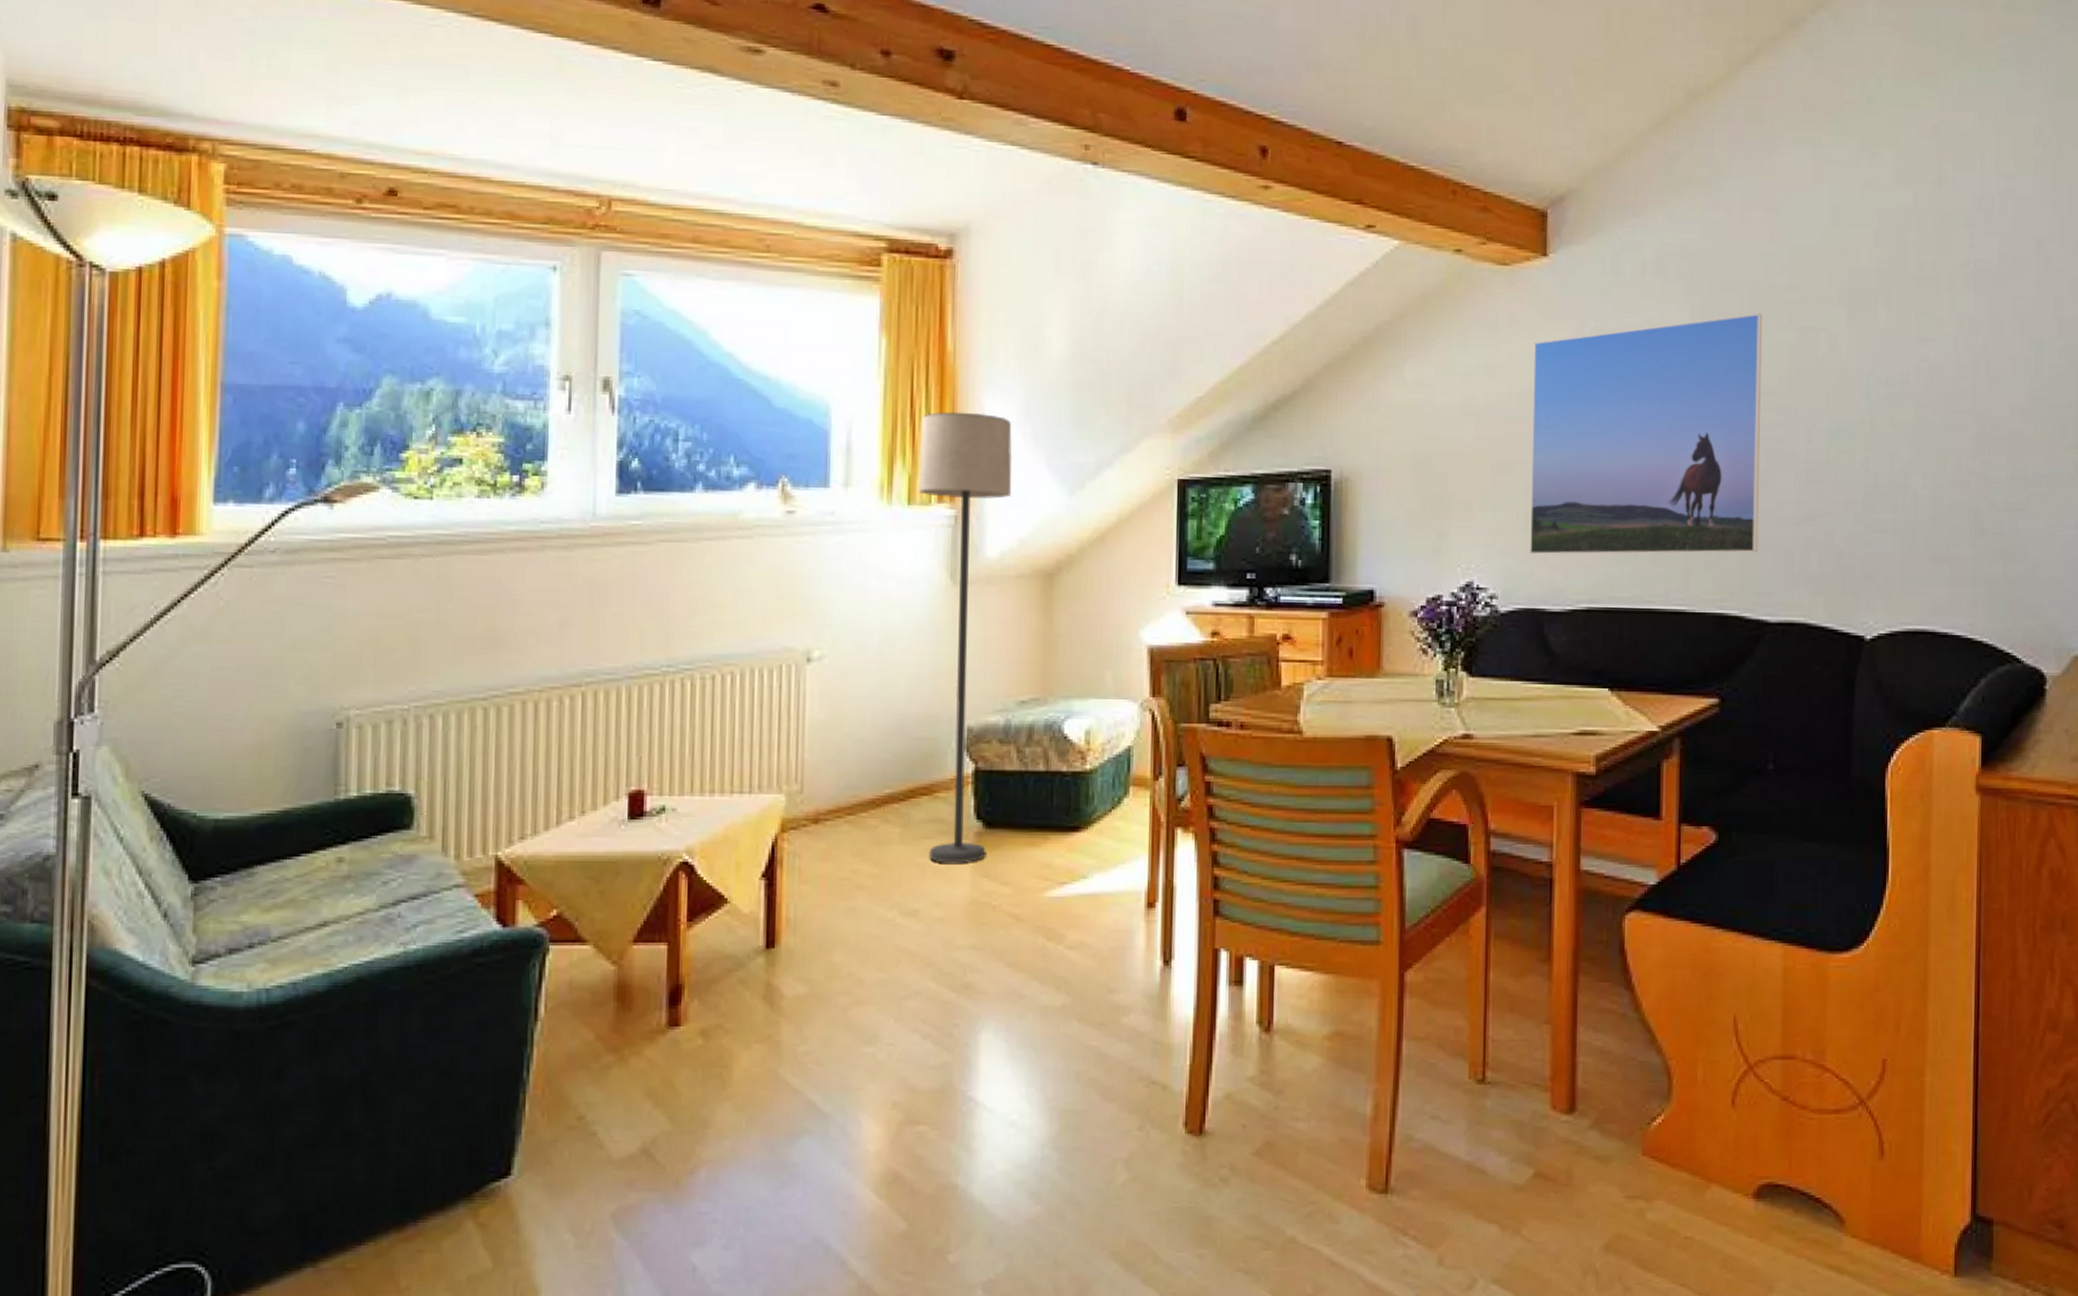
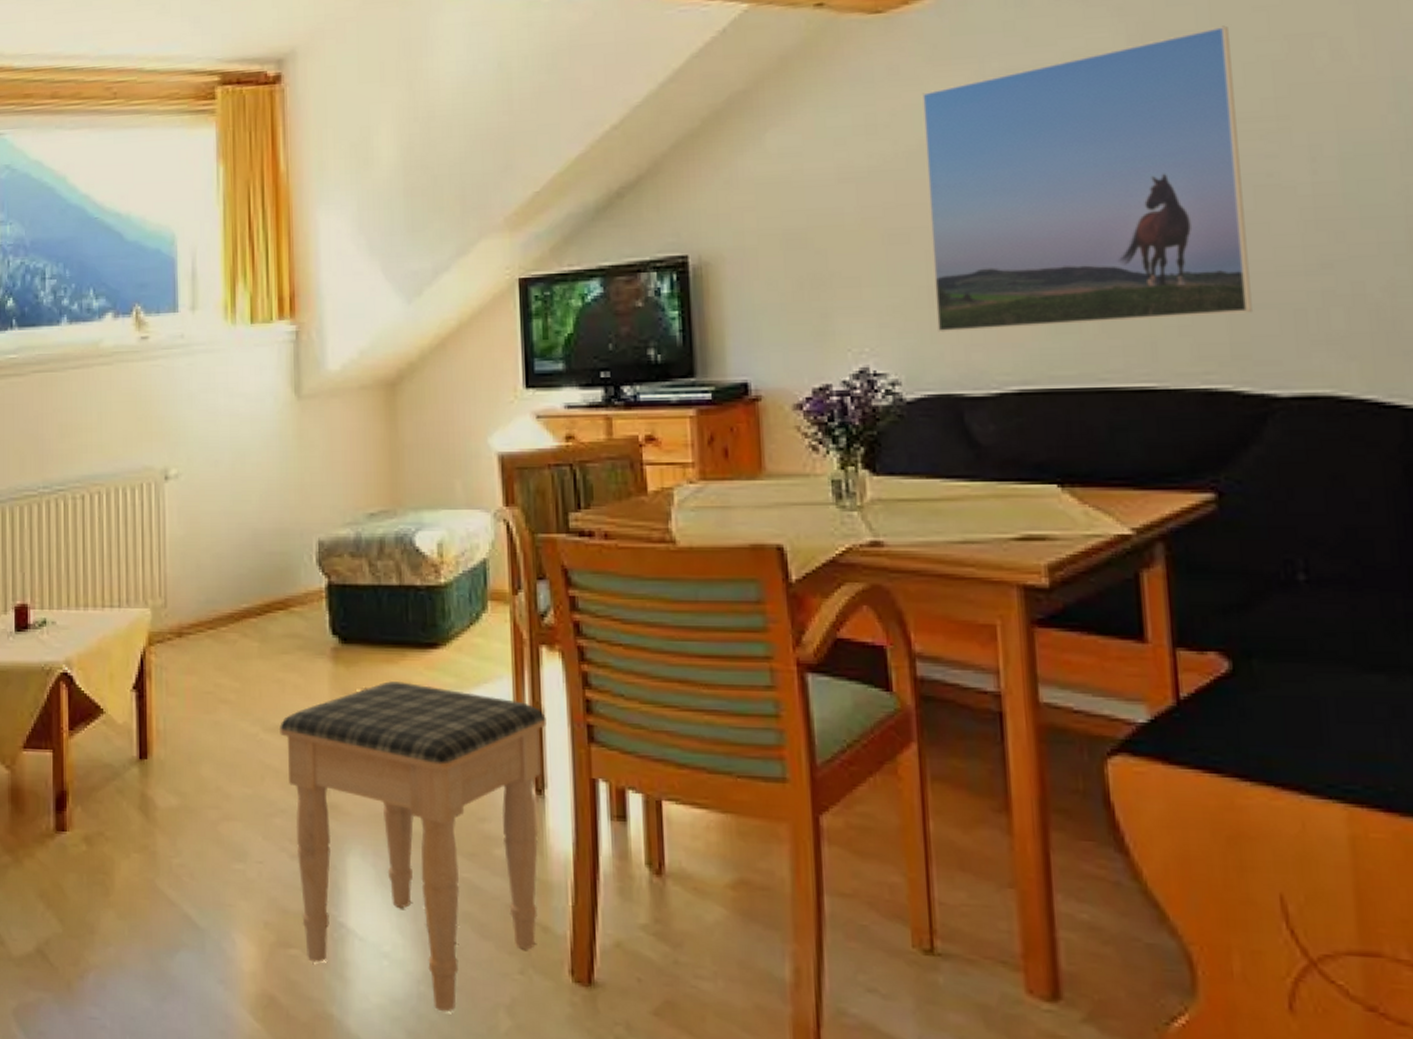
footstool: none [916,864,1177,1172] -> present [278,681,547,1012]
lamp: present [919,412,1013,863] -> none [259,229,350,679]

